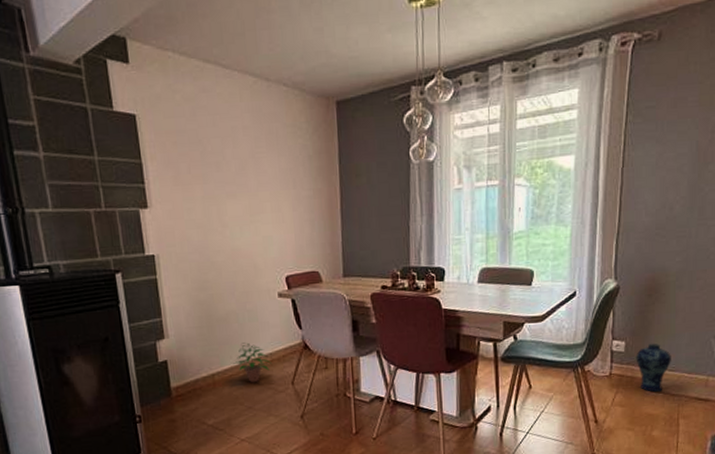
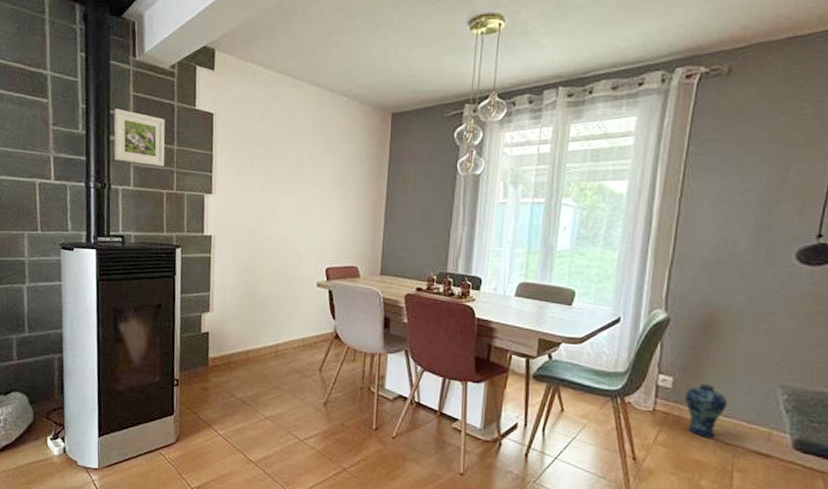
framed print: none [13,117,87,182] -> present [113,109,165,166]
potted plant: present [233,342,273,383] -> none [267,325,304,365]

